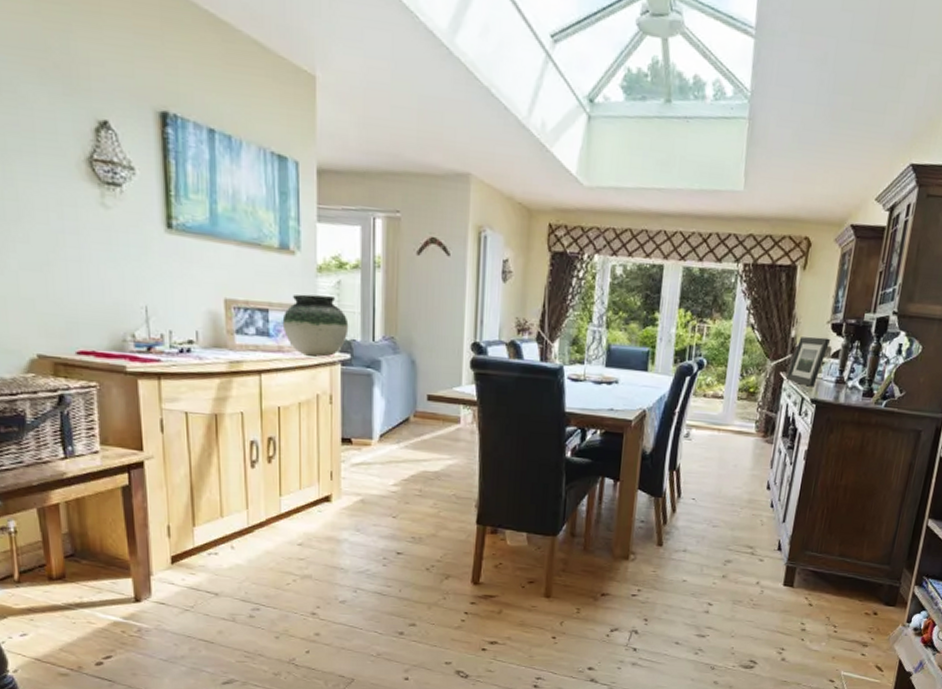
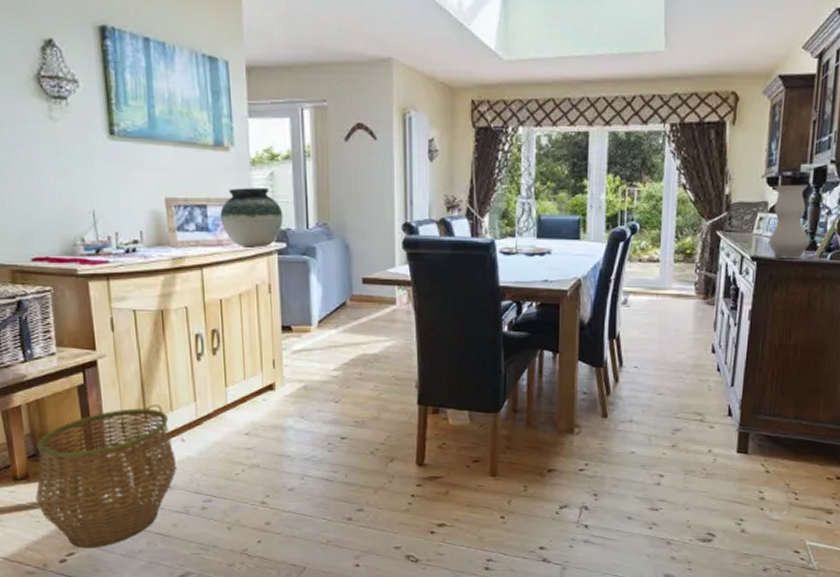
basket: none [72,510,225,652] -> present [35,404,177,548]
picture frame: present [786,336,830,387] -> none [723,192,766,244]
vase: none [828,331,870,405] -> present [768,184,810,259]

